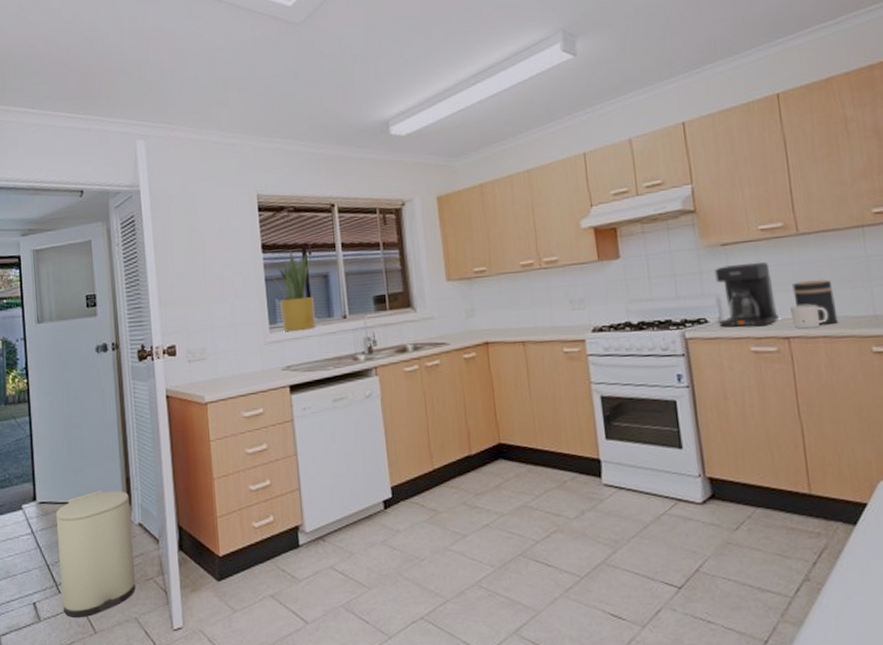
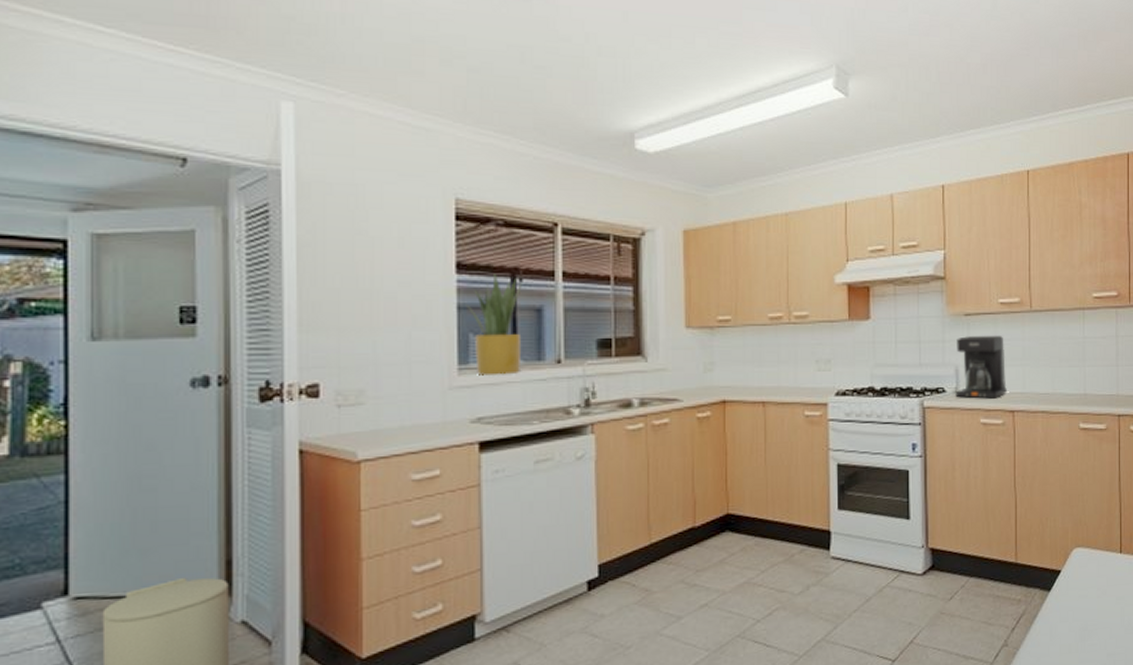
mug: present [790,304,829,329] -> none [1018,380,1048,403]
cylinder: present [792,280,838,326] -> none [1022,357,1055,401]

